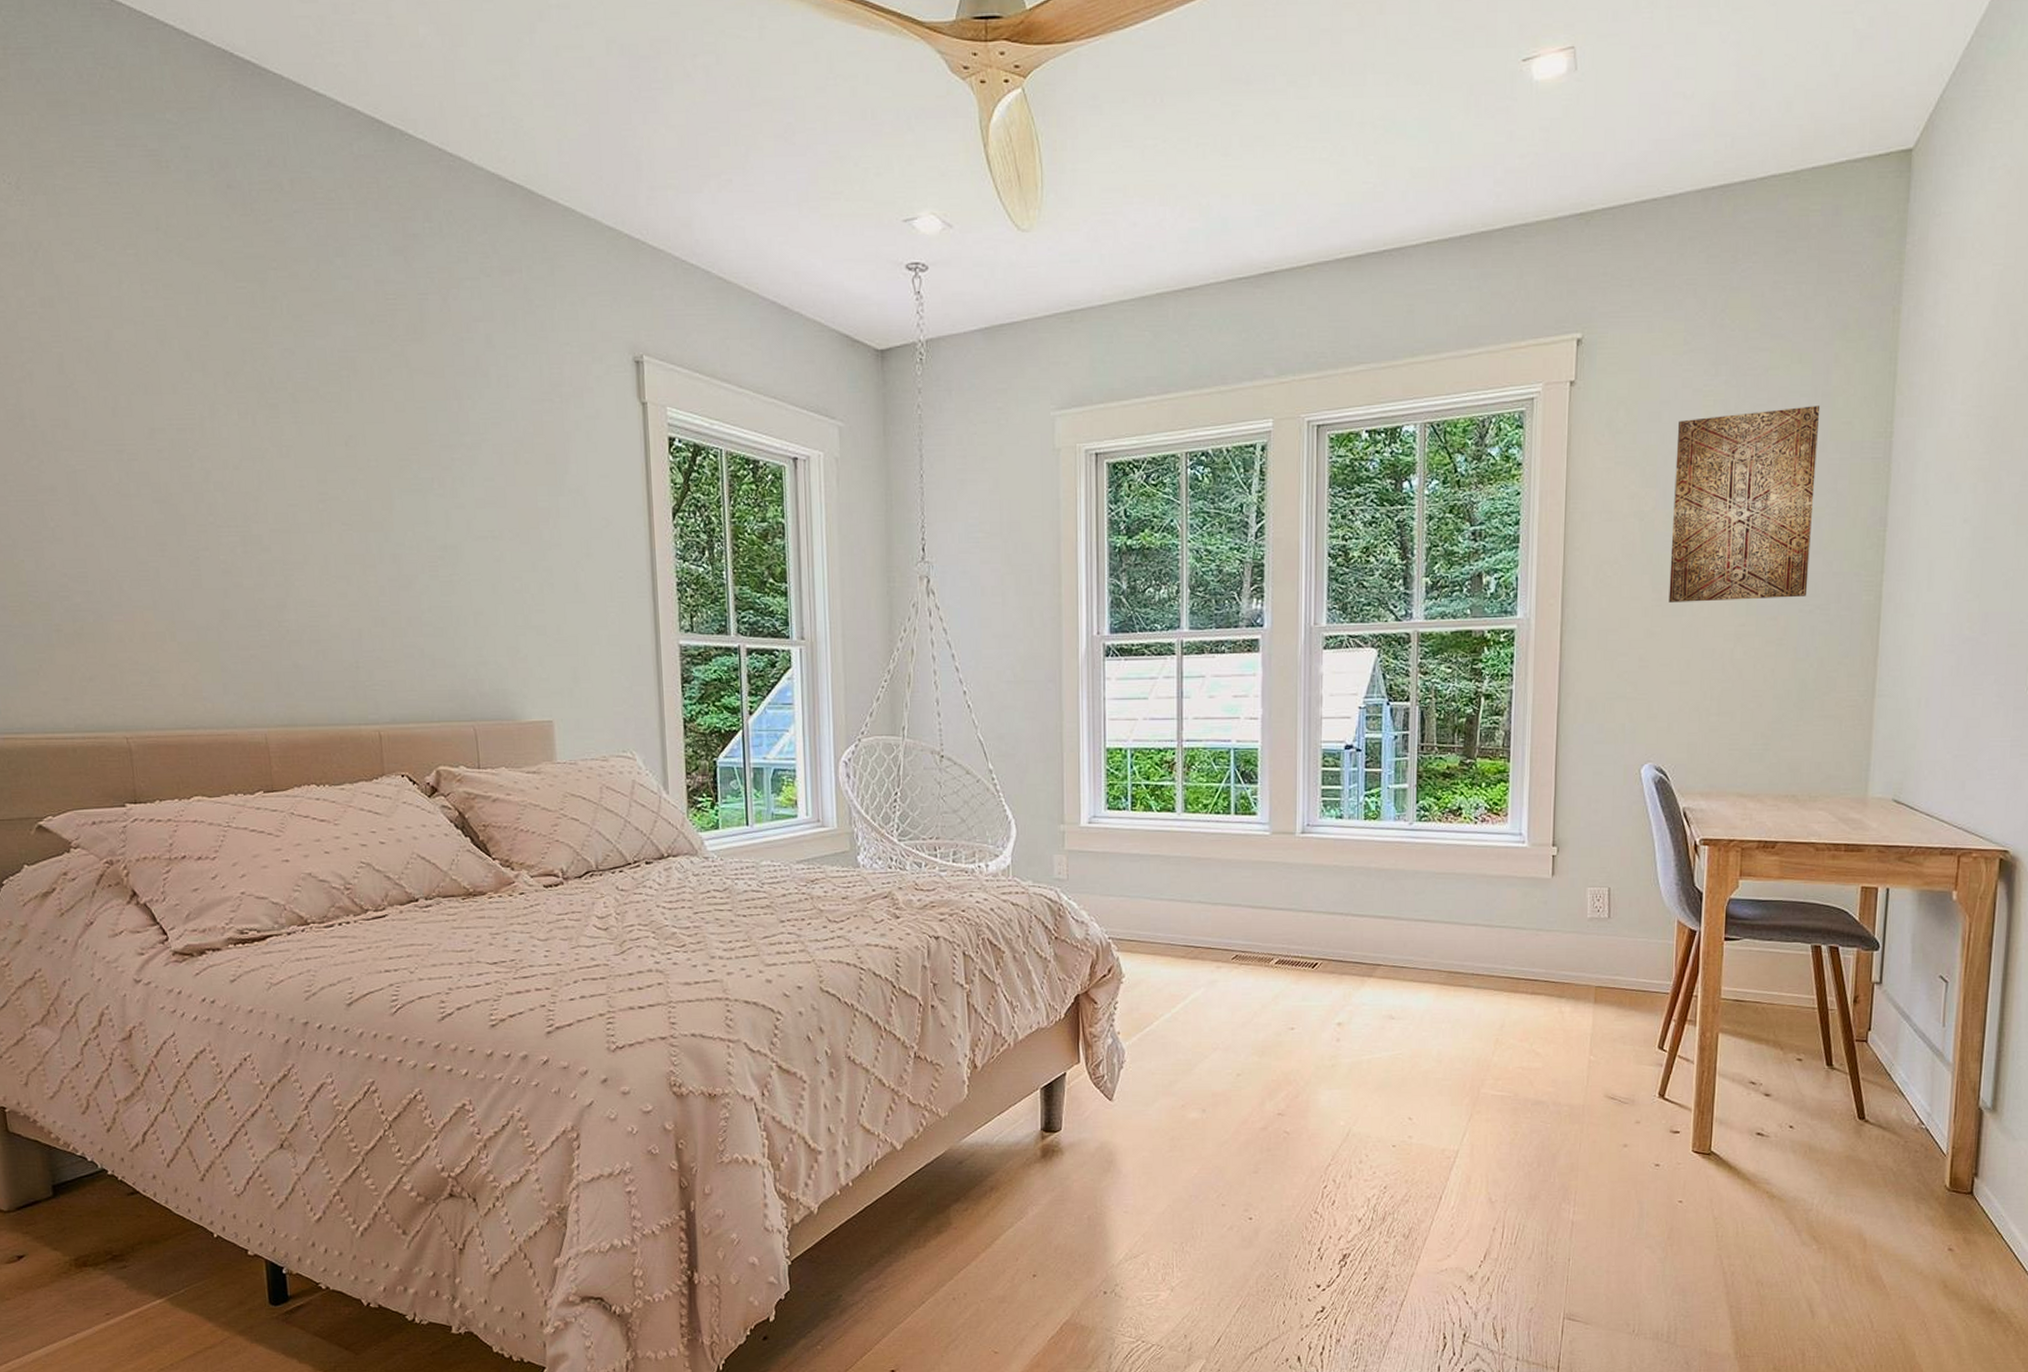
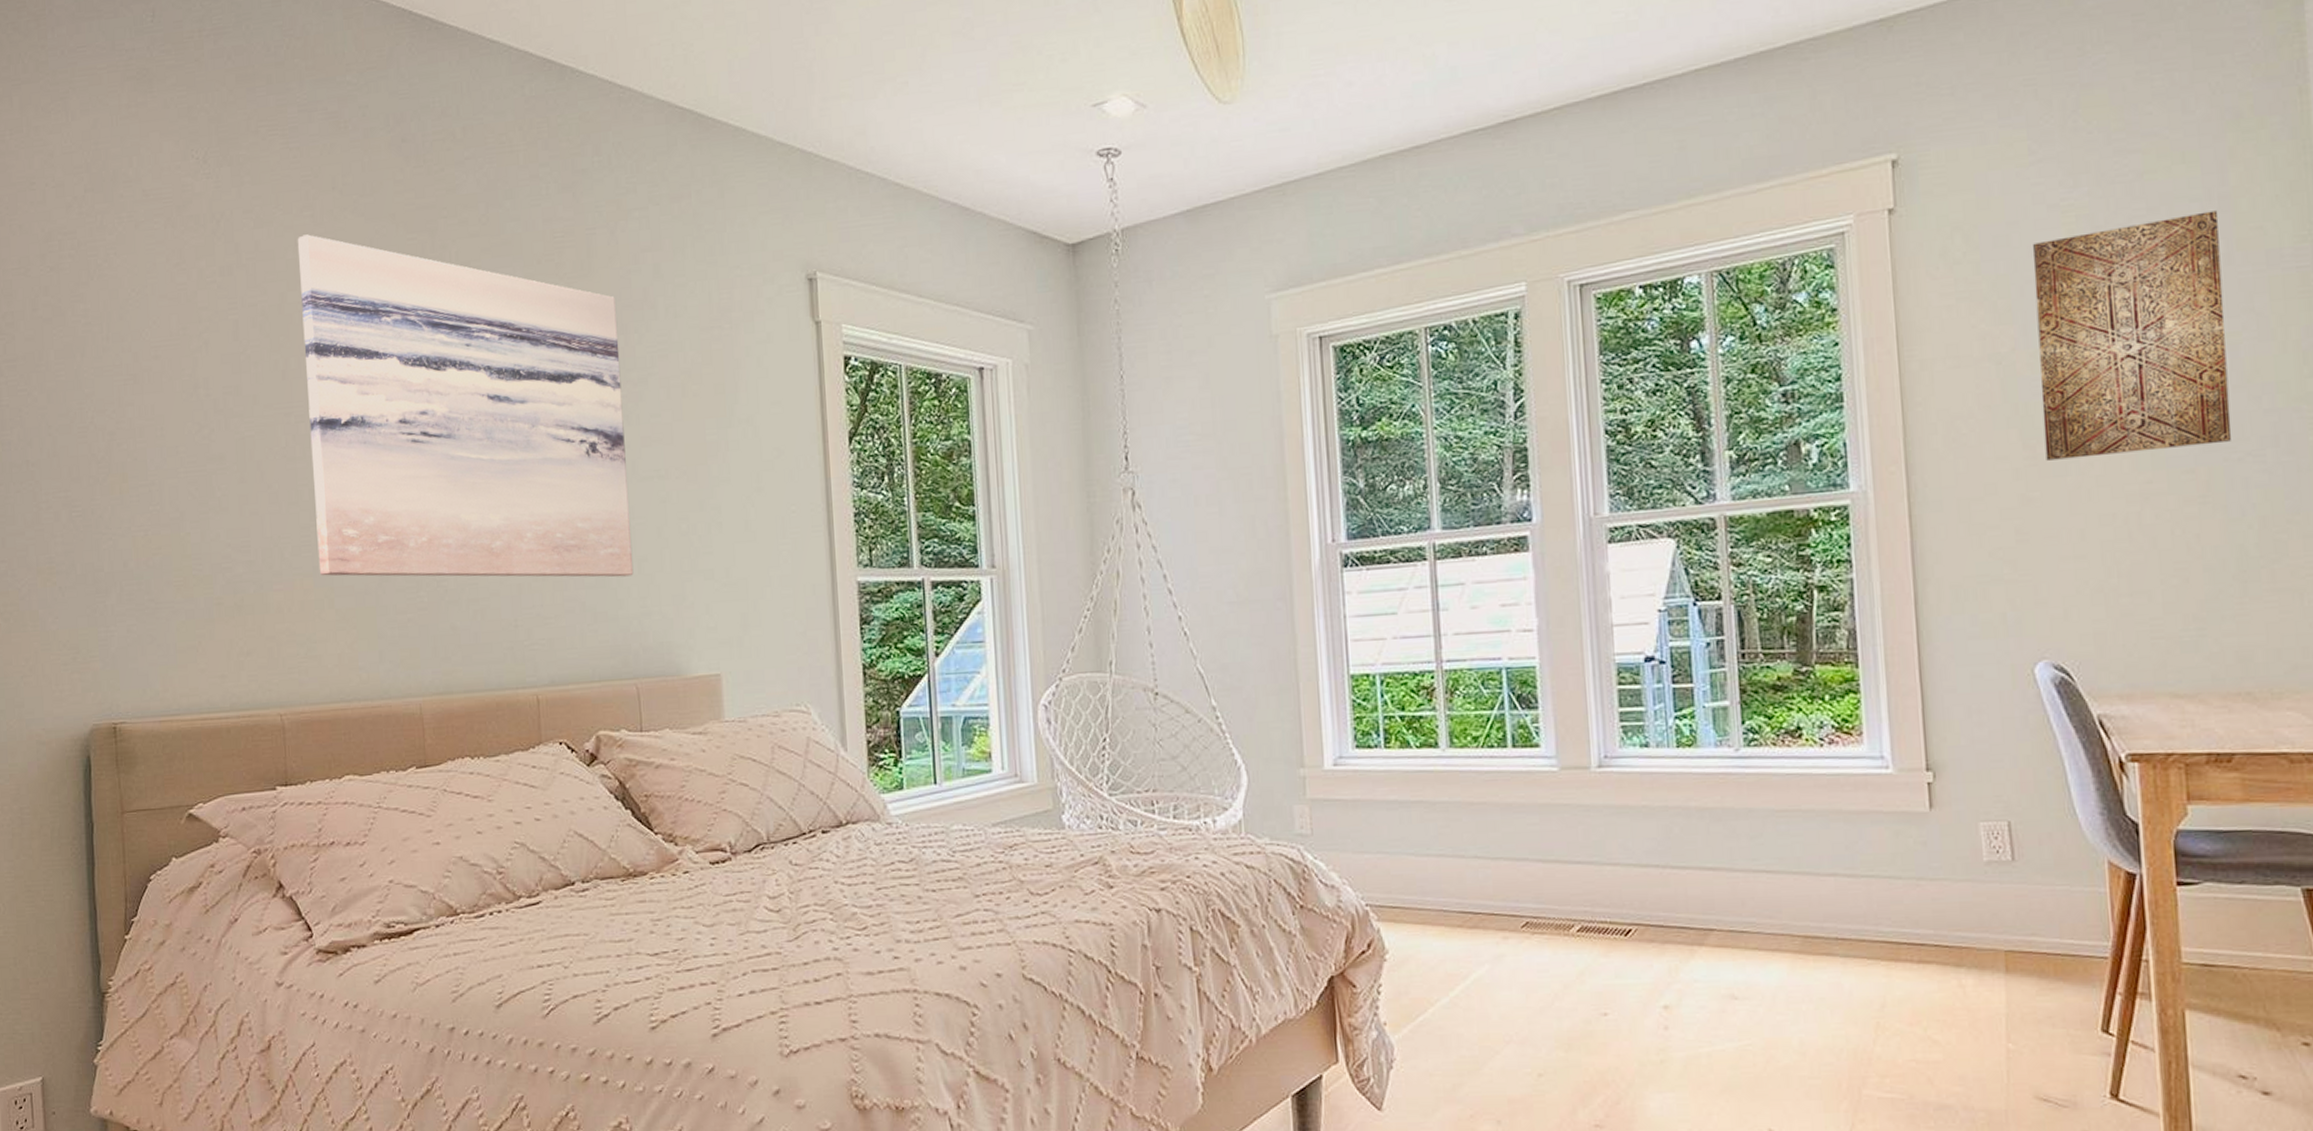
wall art: none [121,273,470,628] -> present [297,234,634,578]

